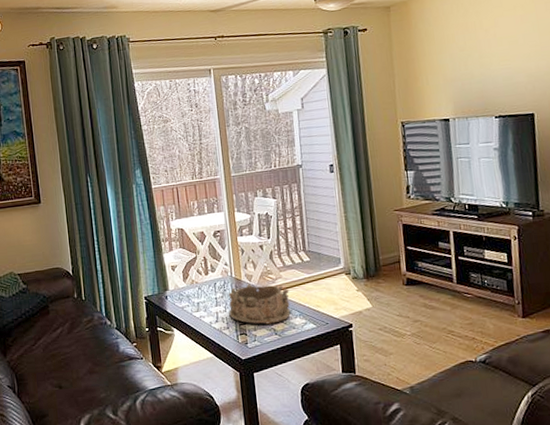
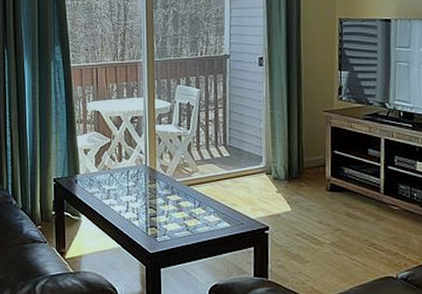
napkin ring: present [228,283,290,325] -> none [140,175,205,219]

